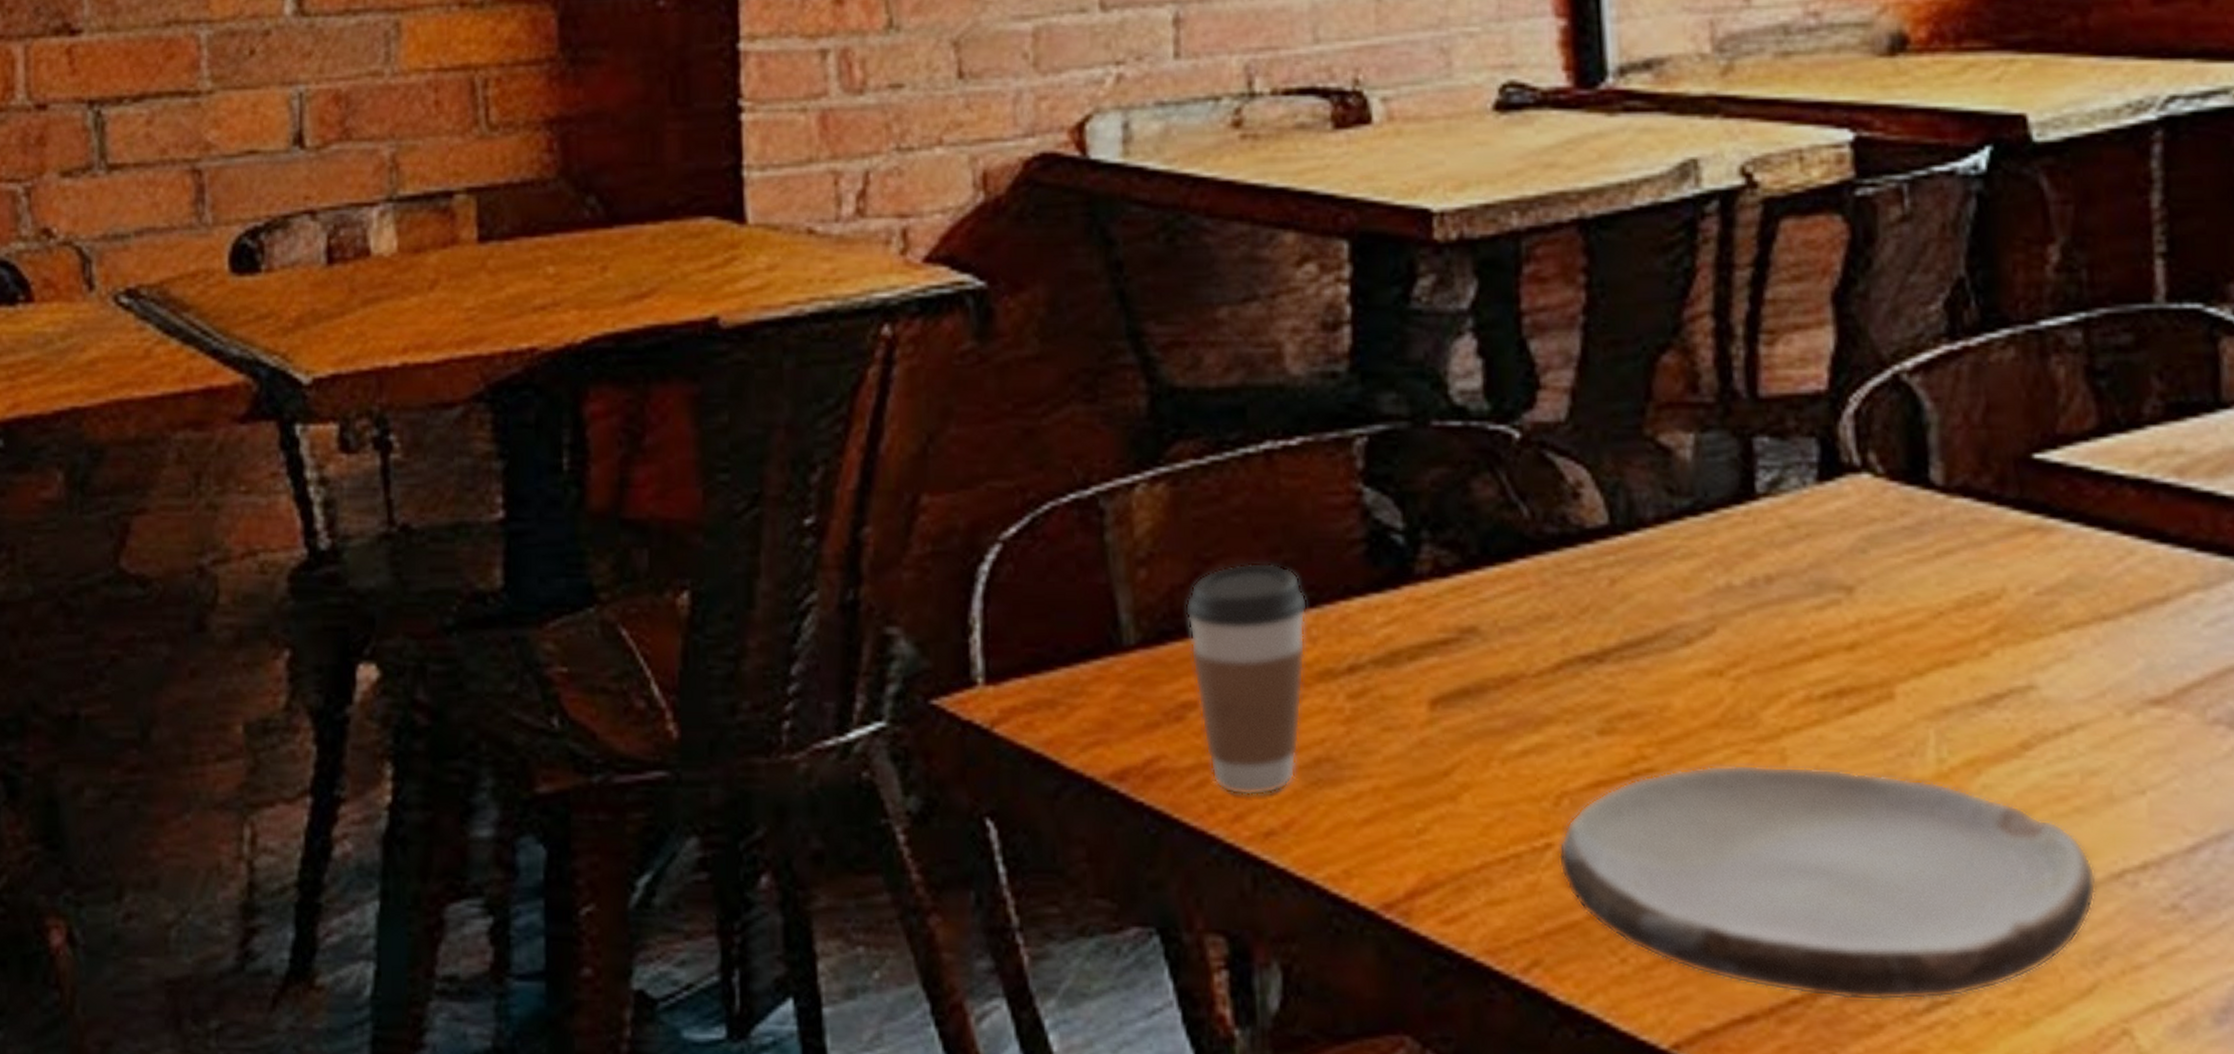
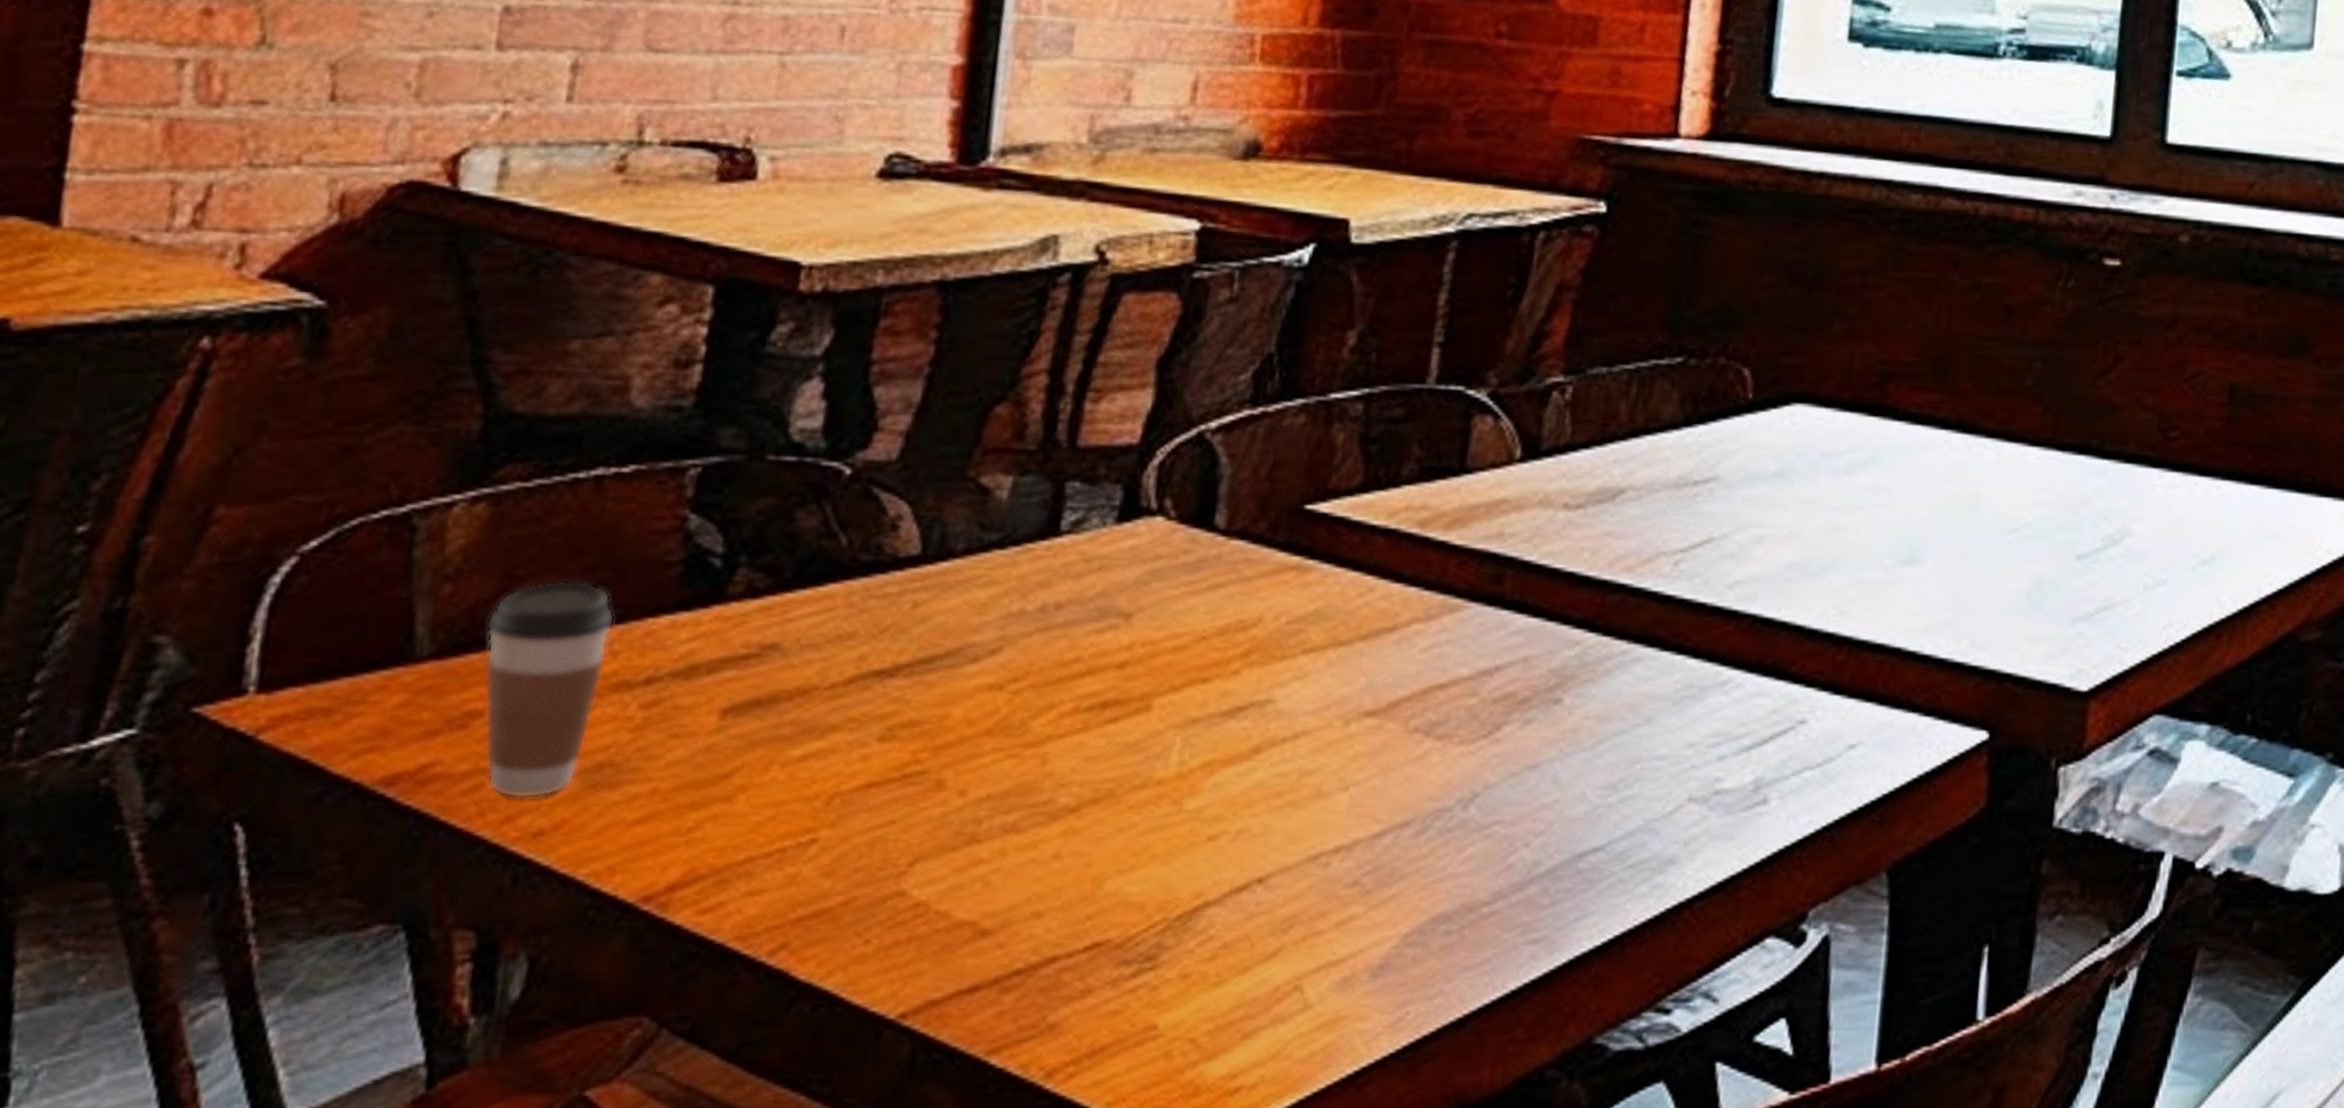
plate: present [1558,764,2097,1002] -> none [820,767,1296,970]

